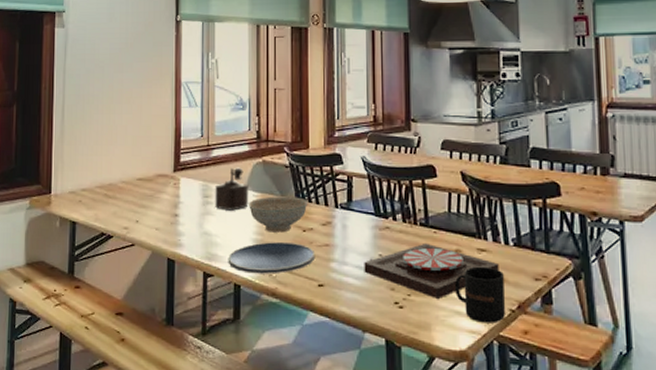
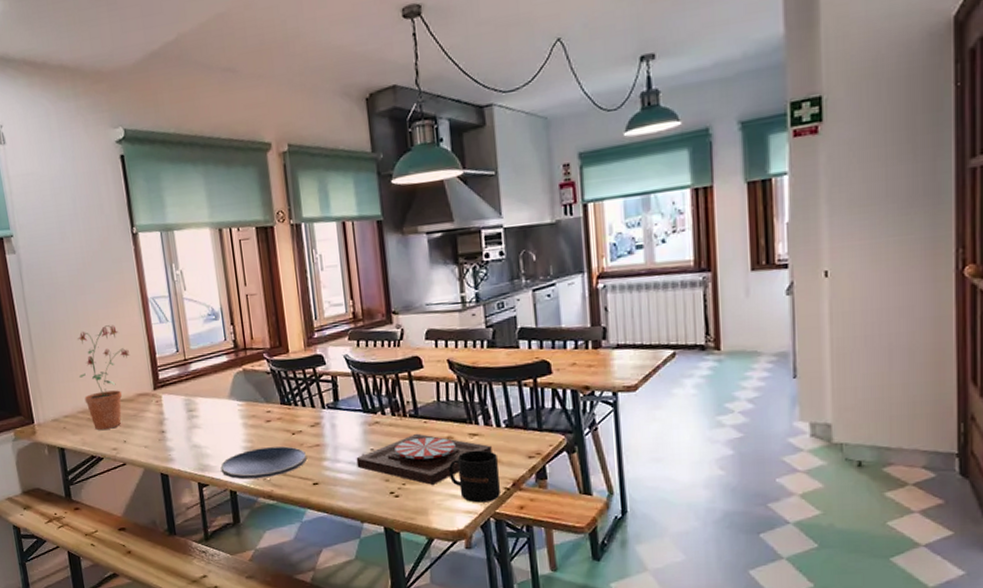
potted plant: none [103,104,155,207] -> present [77,325,129,430]
pepper mill: present [215,167,249,211] -> none [198,378,235,422]
decorative bowl: present [249,196,308,233] -> none [234,402,295,439]

